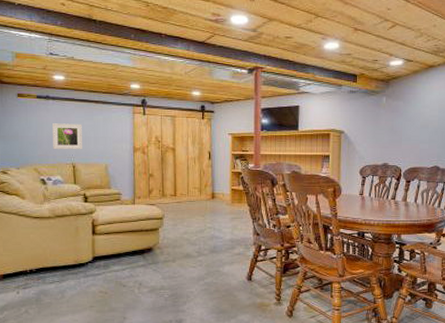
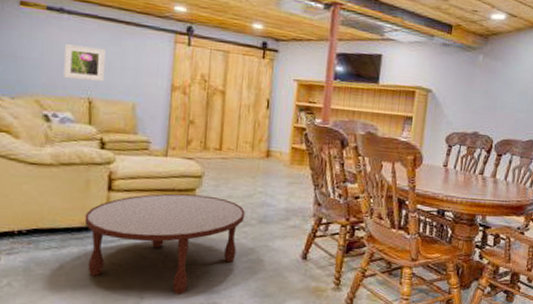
coffee table: none [77,233,199,314] -> present [84,193,245,294]

